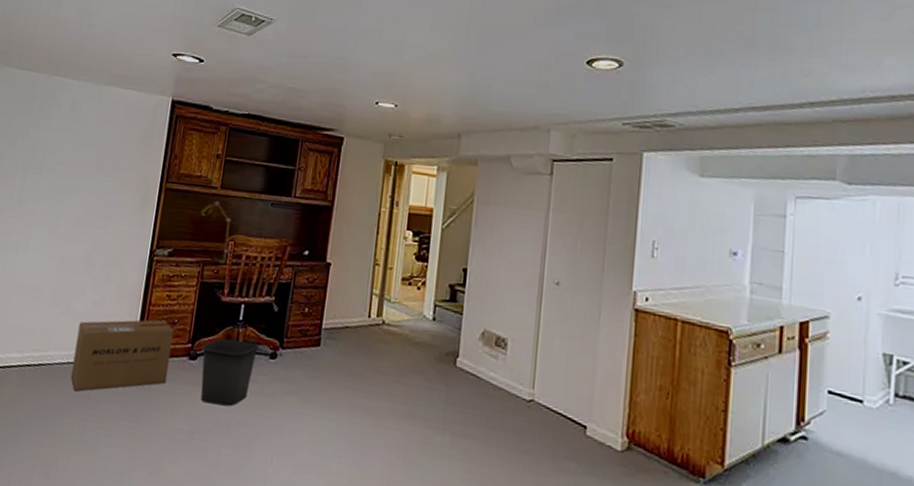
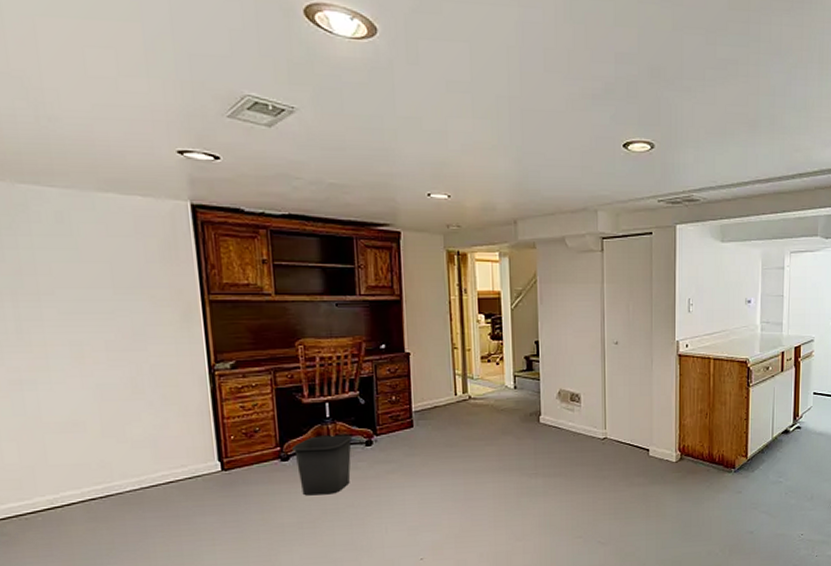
box: present [70,319,174,392] -> none [143,430,262,513]
desk lamp: present [200,200,239,266] -> none [257,307,313,370]

